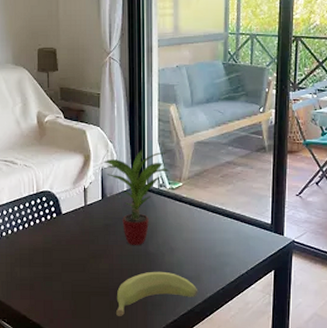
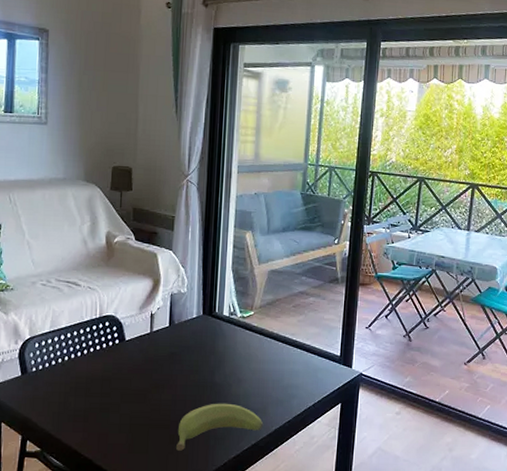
potted plant: present [104,149,170,246] -> none [174,275,242,376]

